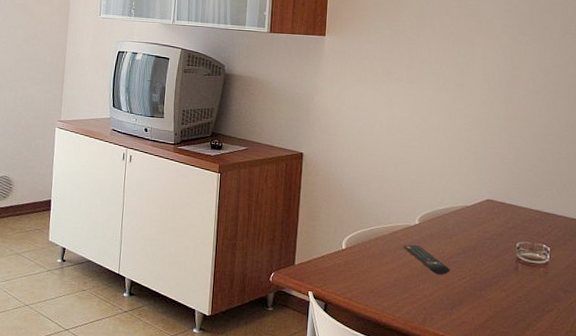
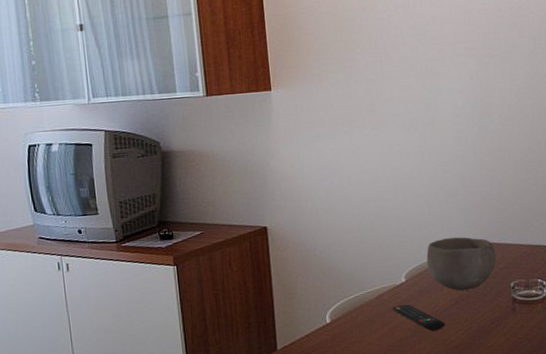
bowl: none [441,191,506,243] -> present [426,237,497,291]

